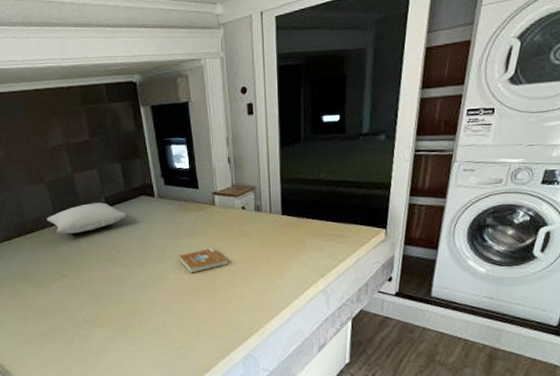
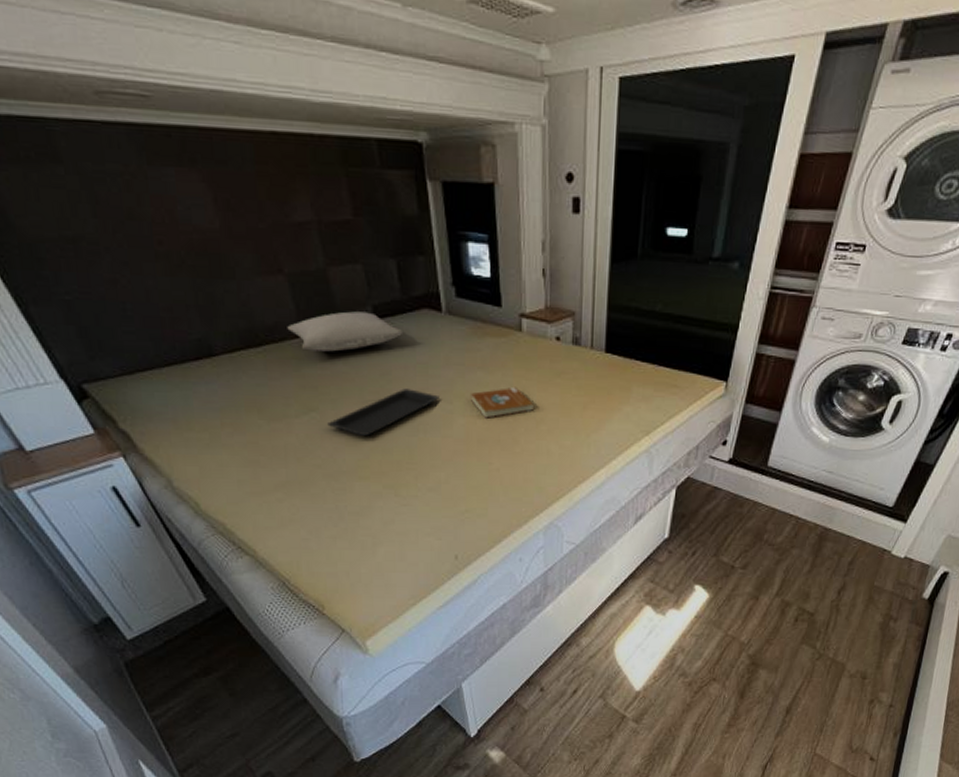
serving tray: none [75,255,156,293] -> present [327,388,439,436]

